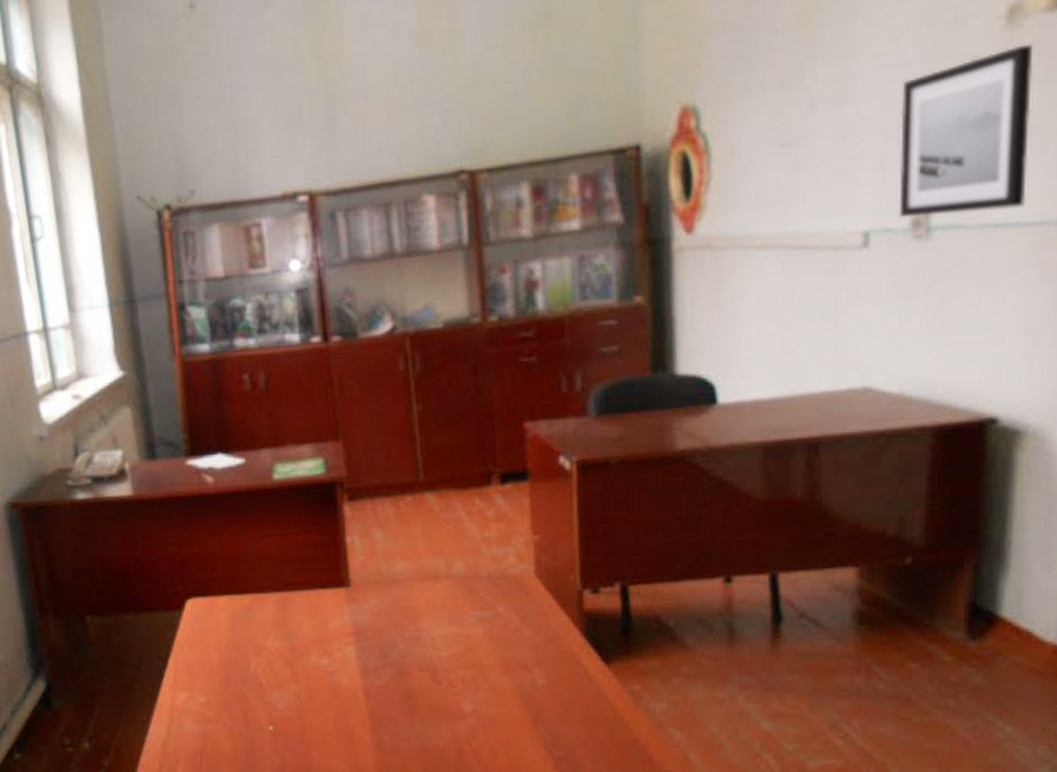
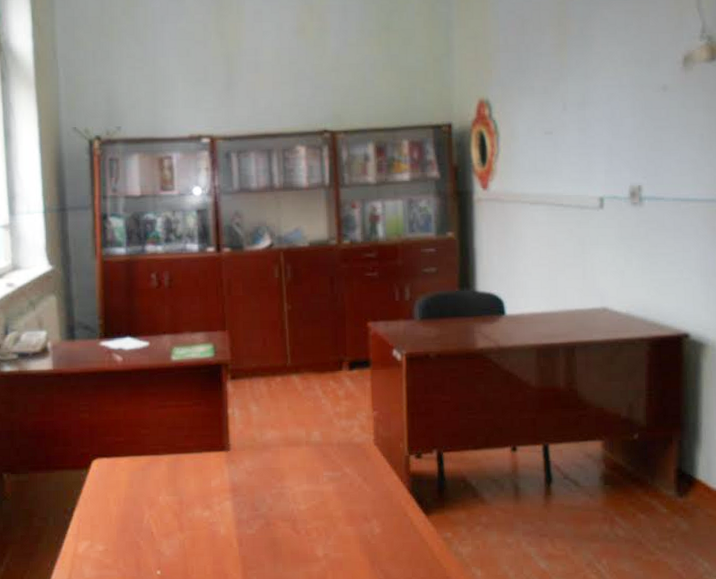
wall art: present [899,43,1034,218] -> none [621,81,700,190]

